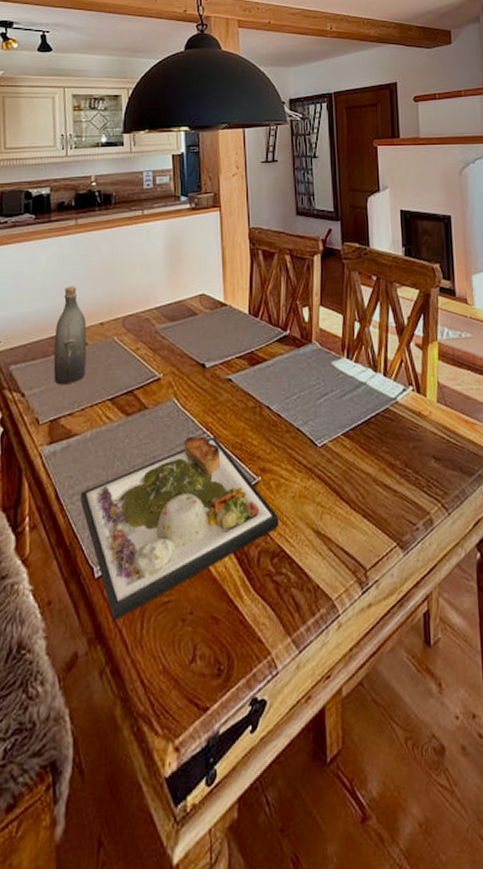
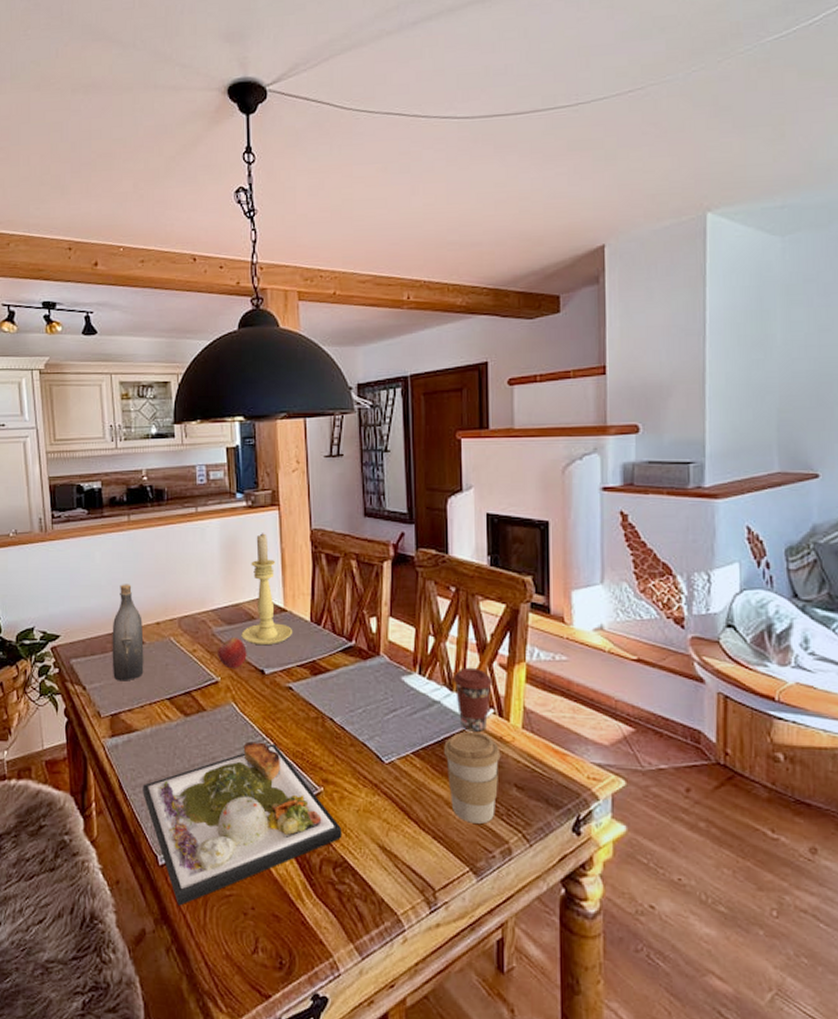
fruit: none [160,334,189,365] -> present [218,638,247,669]
candle holder: none [183,233,233,340] -> present [241,533,293,646]
coffee cup: none [371,409,420,498] -> present [444,731,501,824]
coffee cup: none [376,348,410,409] -> present [452,667,492,732]

